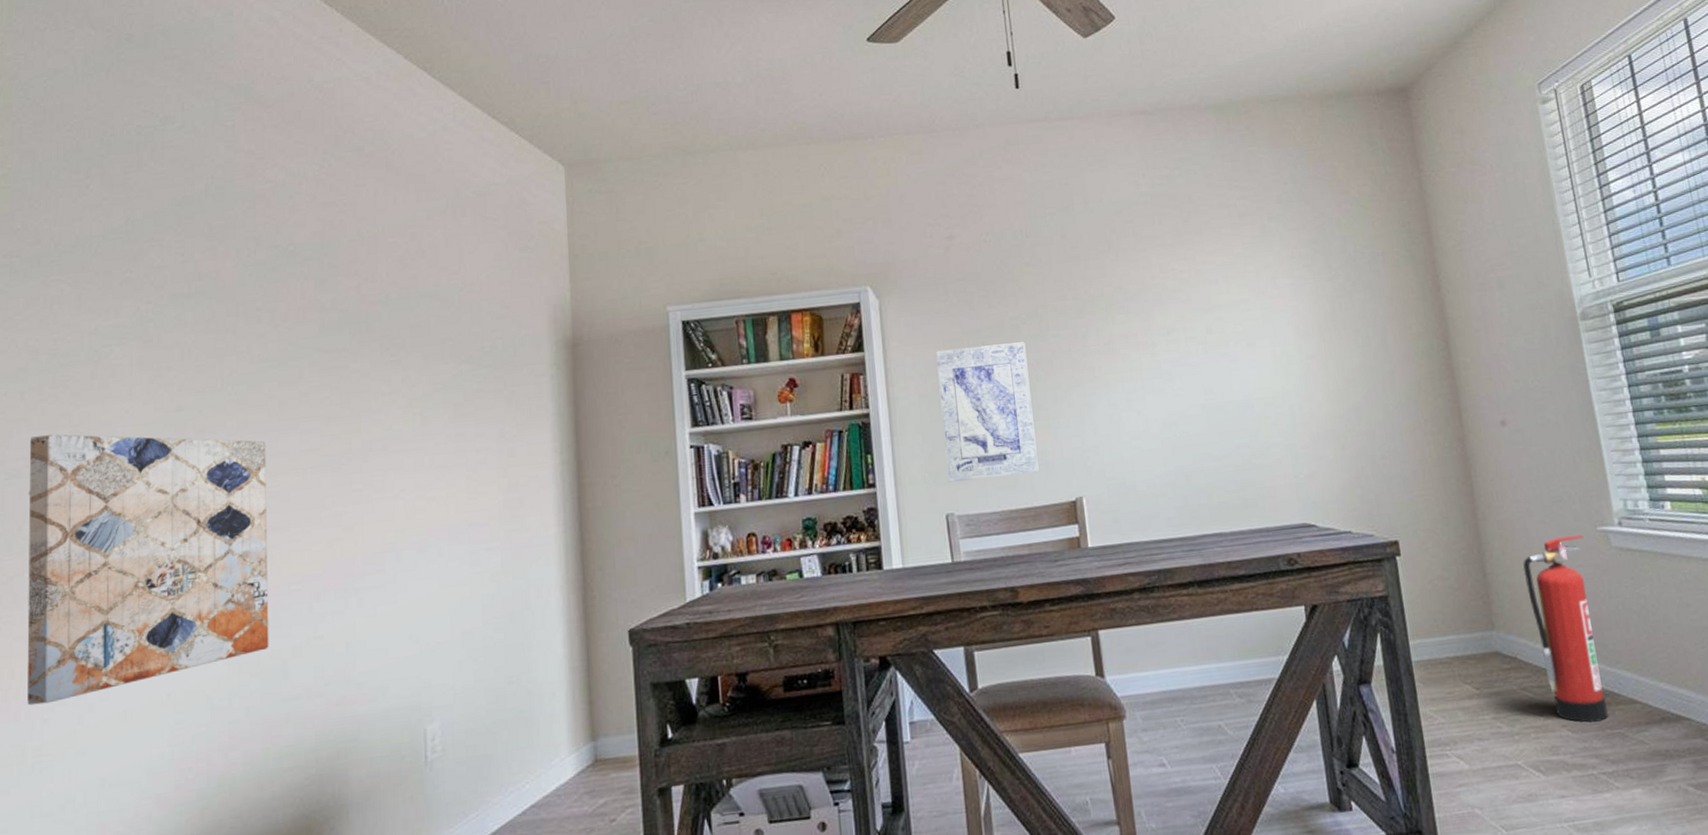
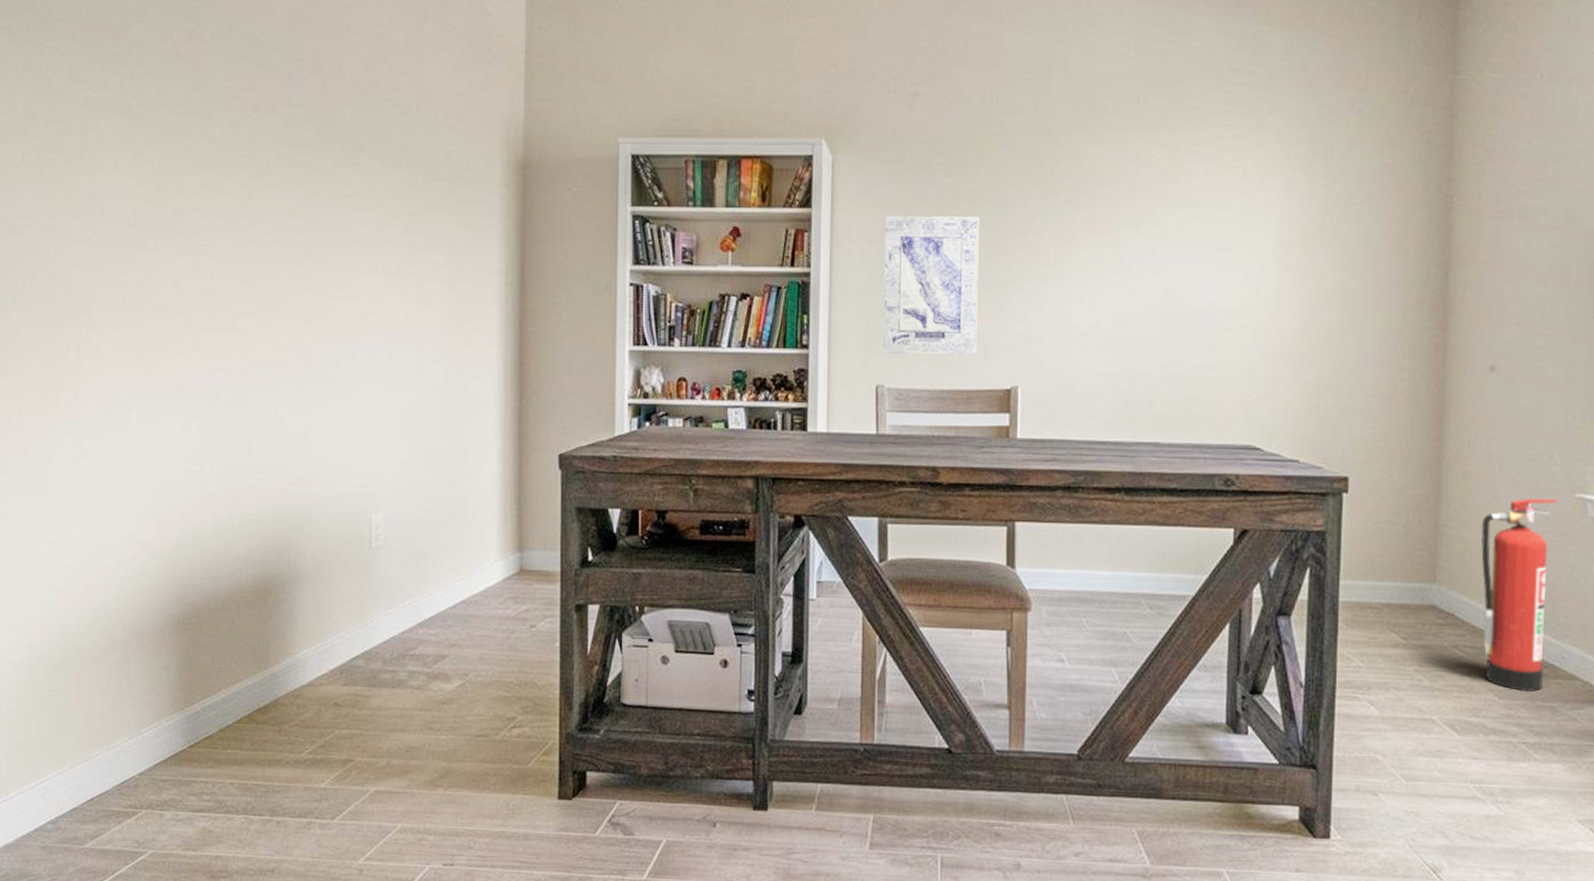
wall art: present [27,434,269,706] -> none [30,198,237,445]

